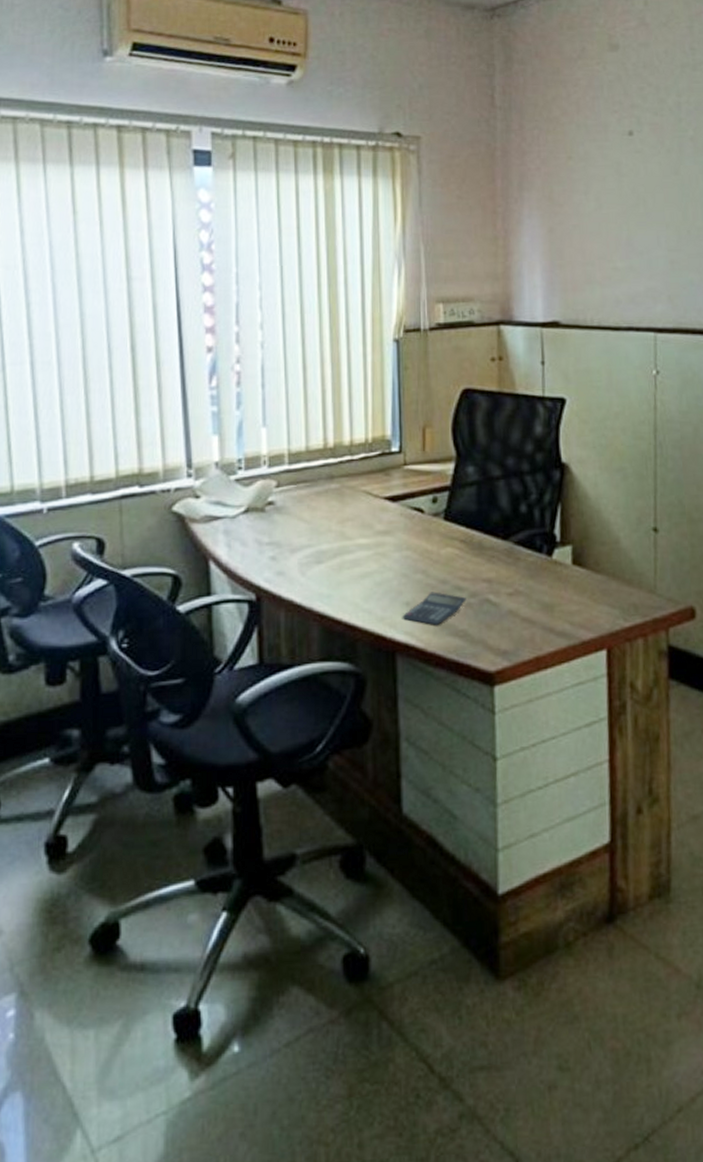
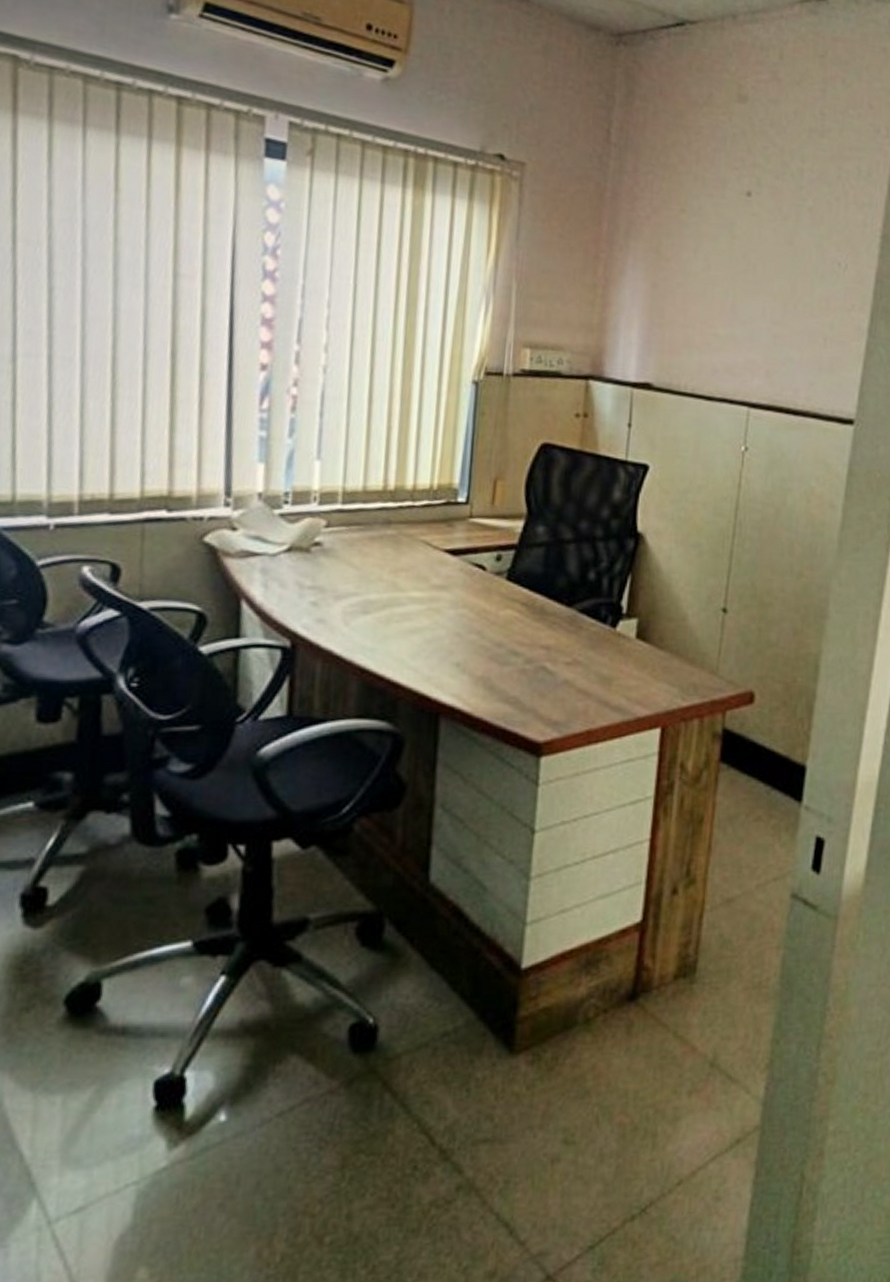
calculator: present [402,592,467,625] -> none [450,654,522,689]

